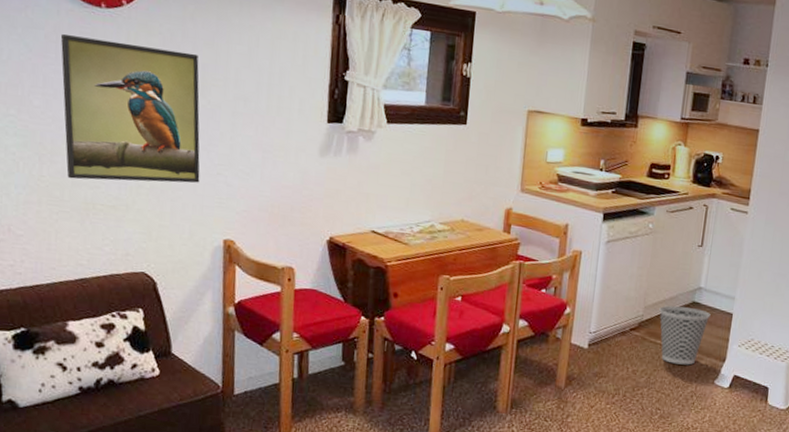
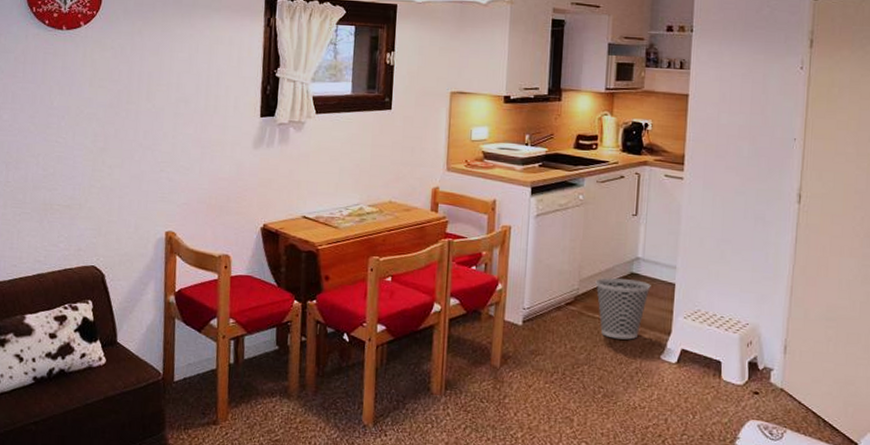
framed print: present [60,34,200,183] -> none [27,56,146,183]

